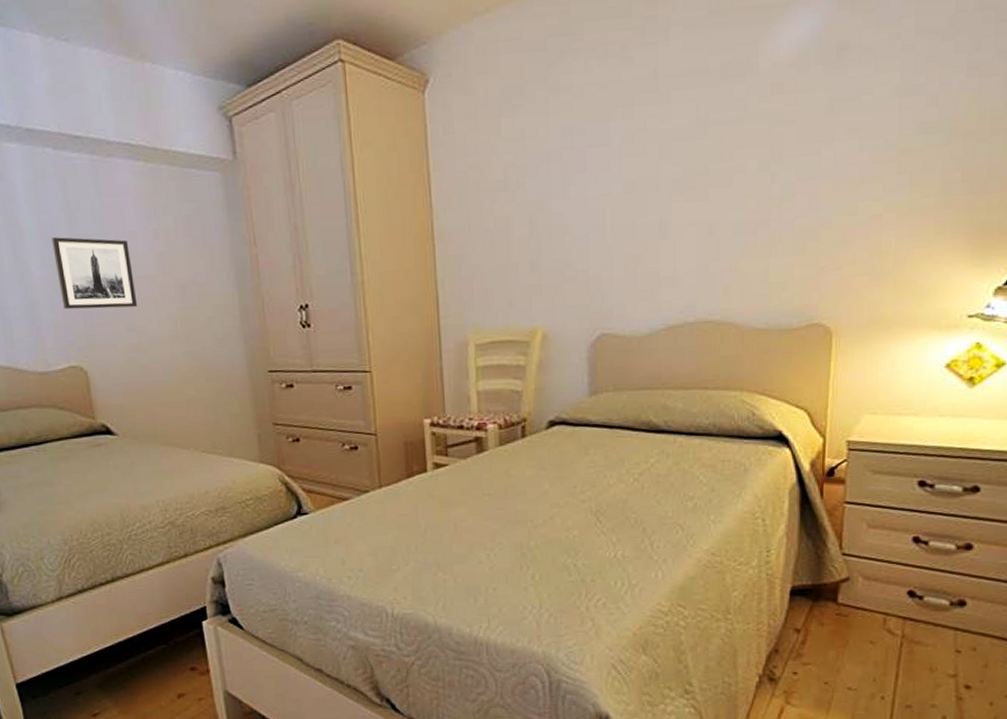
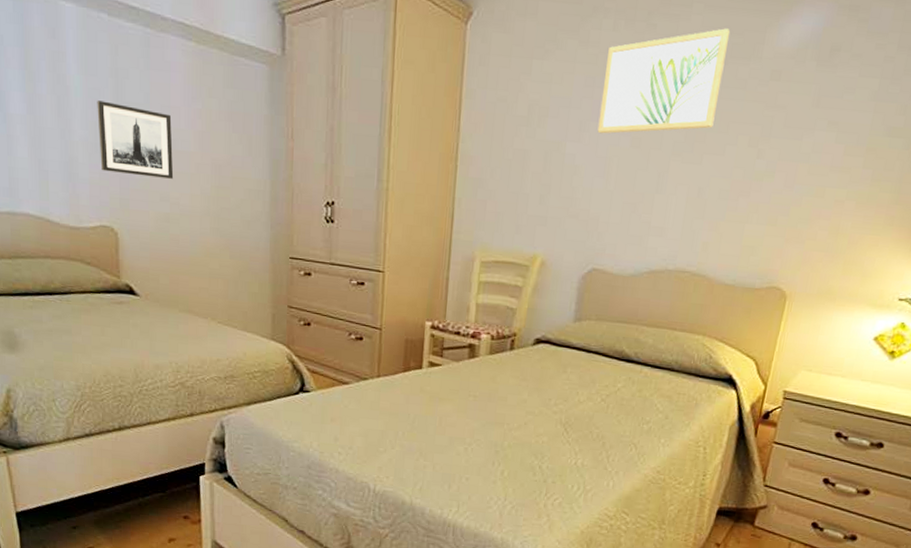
wall art: none [582,47,718,185] -> present [597,28,731,134]

